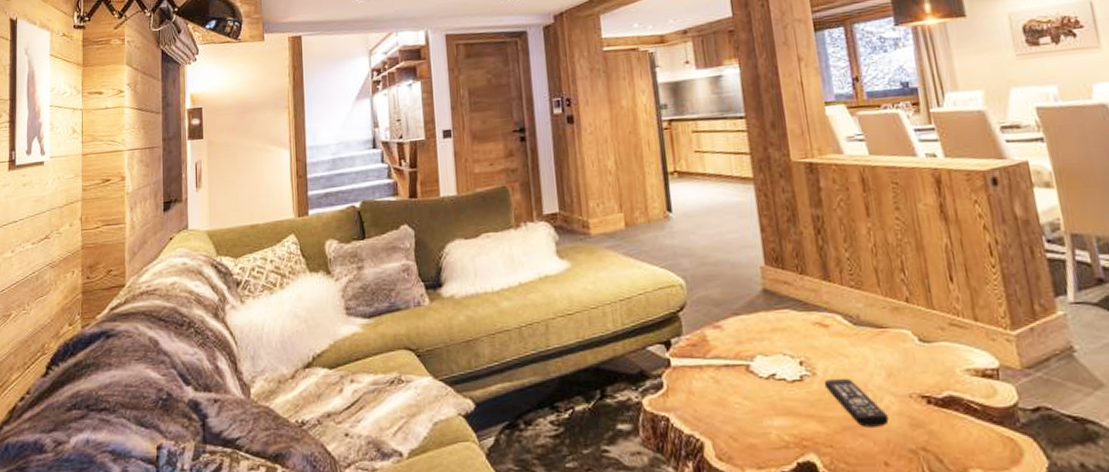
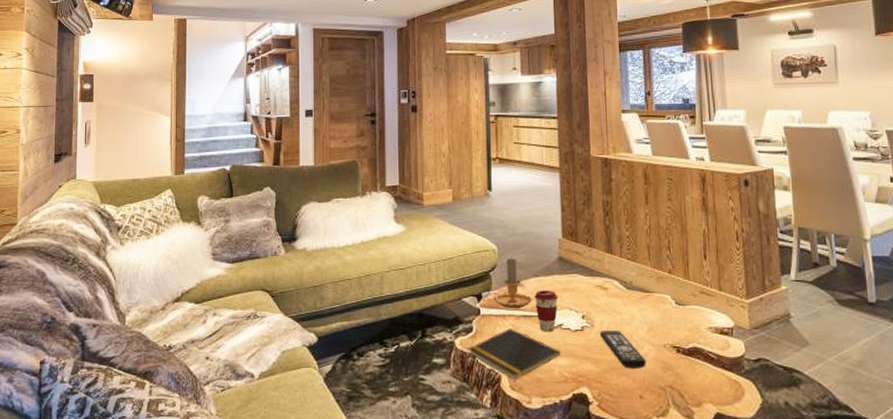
notepad: none [659,382,777,448] -> present [468,328,560,380]
candle: none [686,291,735,358] -> present [494,256,533,309]
coffee cup: none [736,331,768,385] -> present [534,290,558,332]

